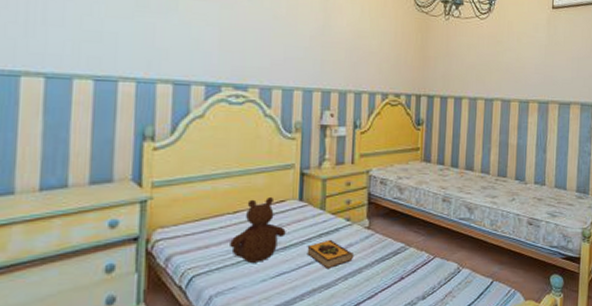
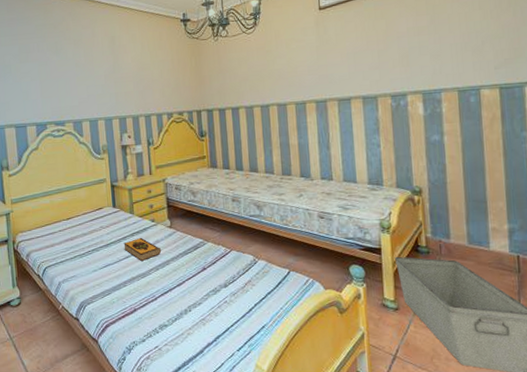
teddy bear: present [230,196,286,263] -> none [67,205,106,257]

